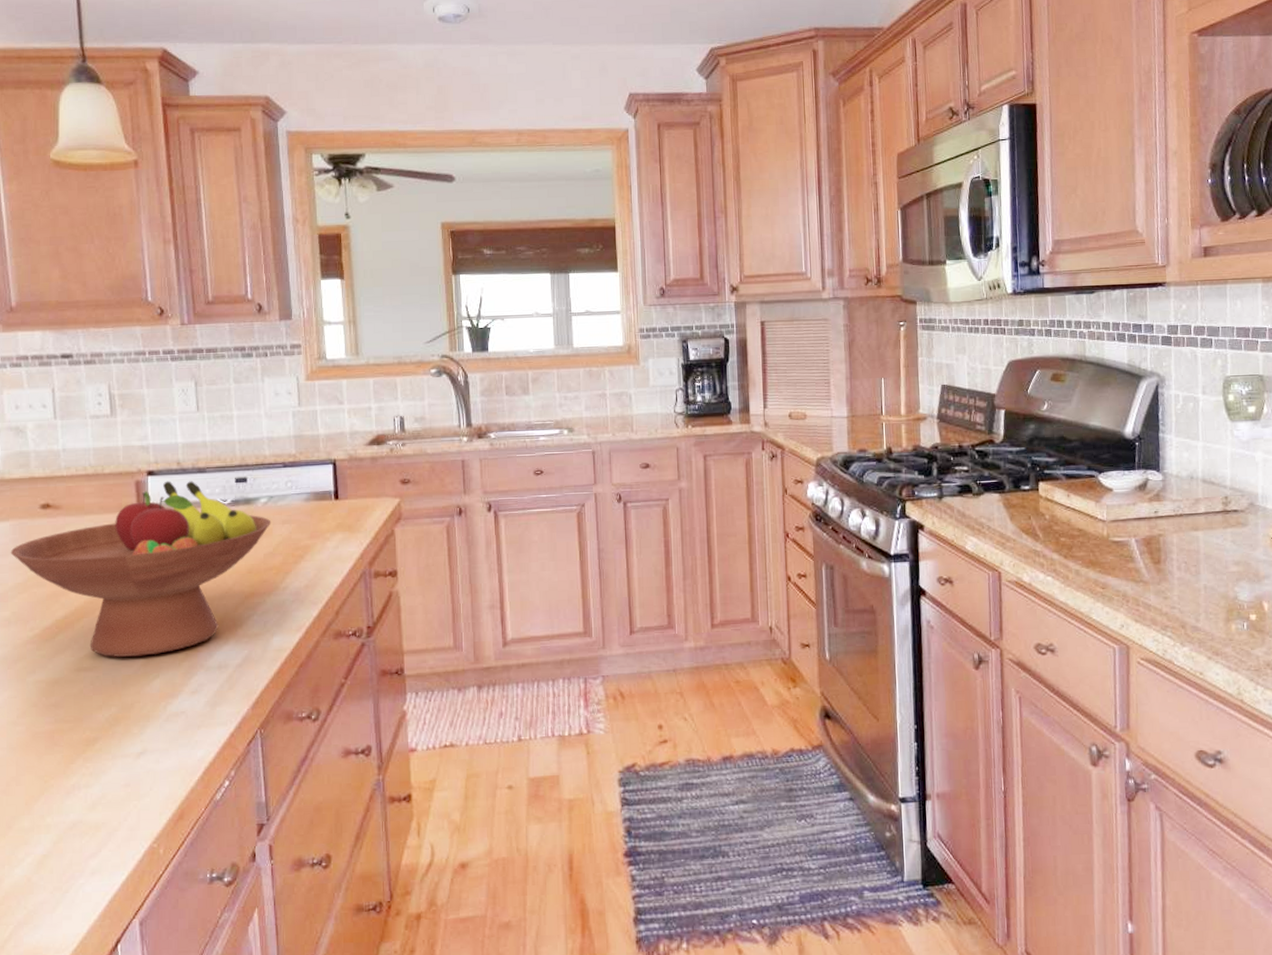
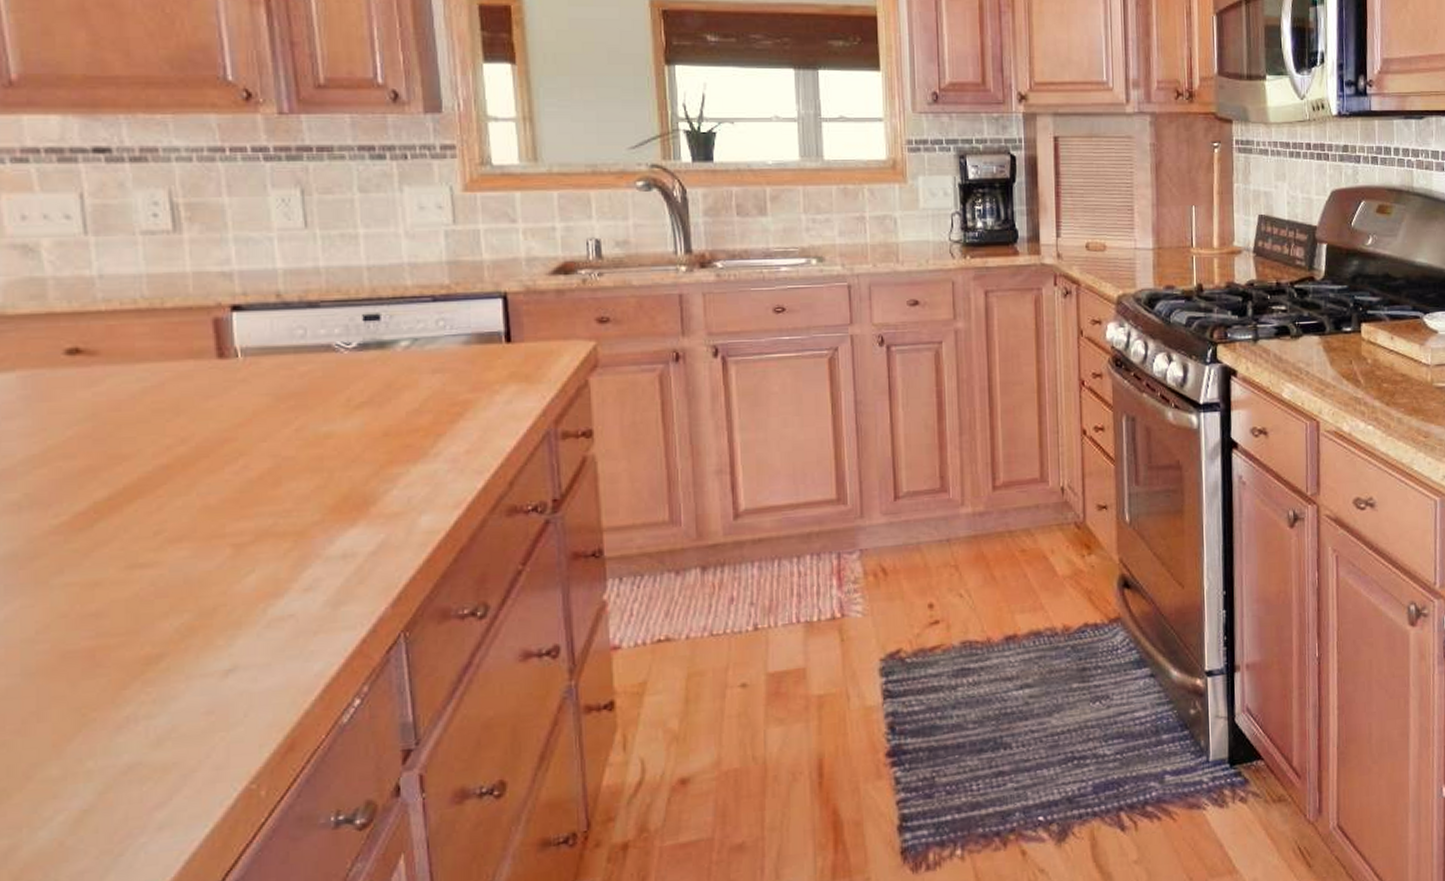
fruit bowl: present [10,481,271,657] -> none [18,318,416,549]

